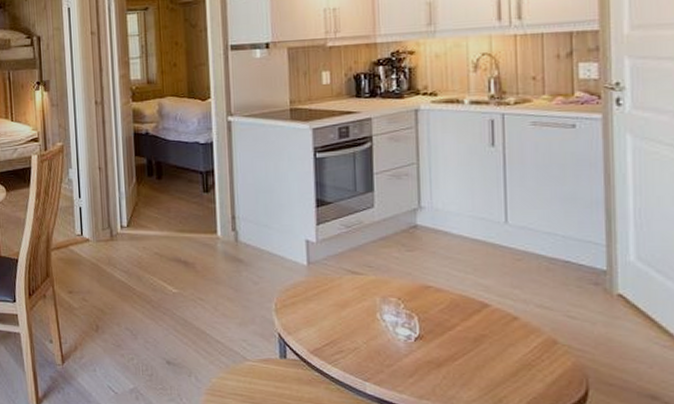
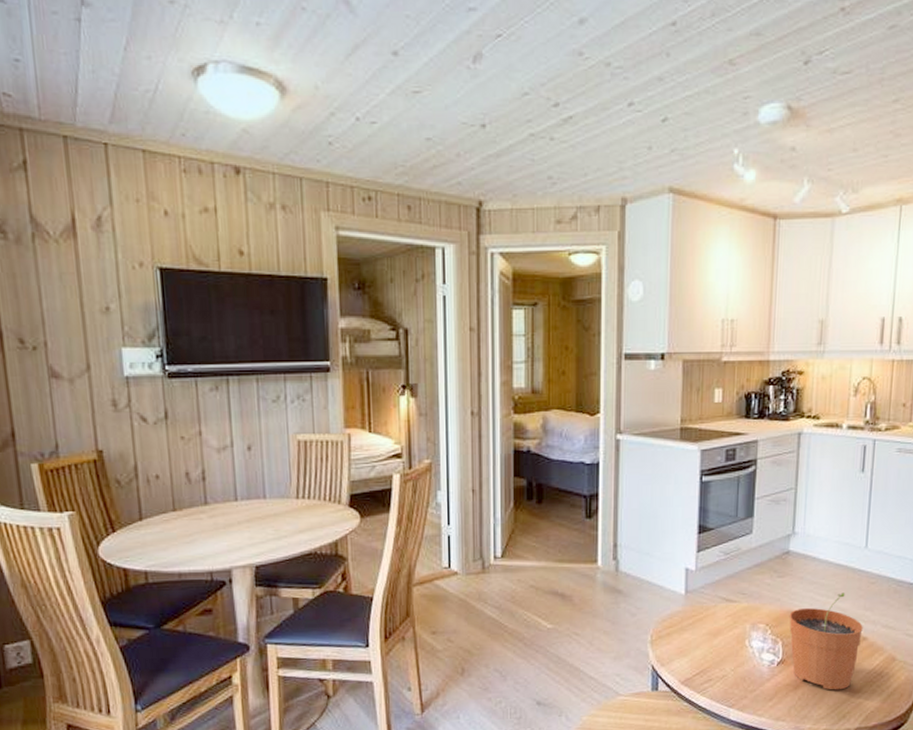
plant pot: none [423,269,512,372] -> present [789,592,863,691]

